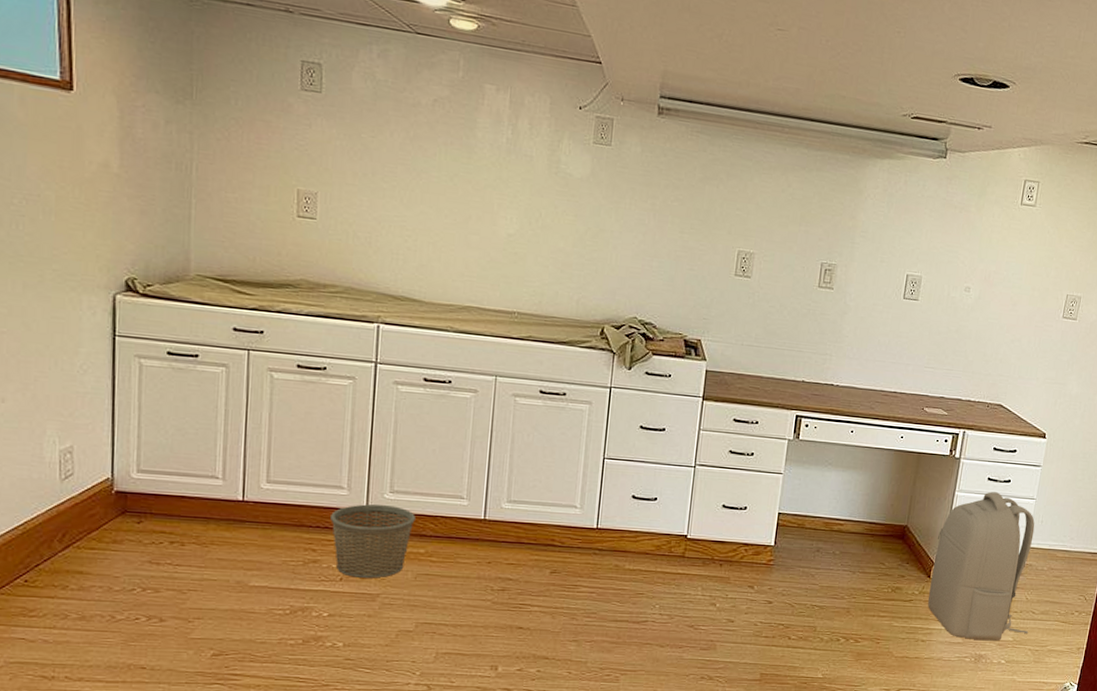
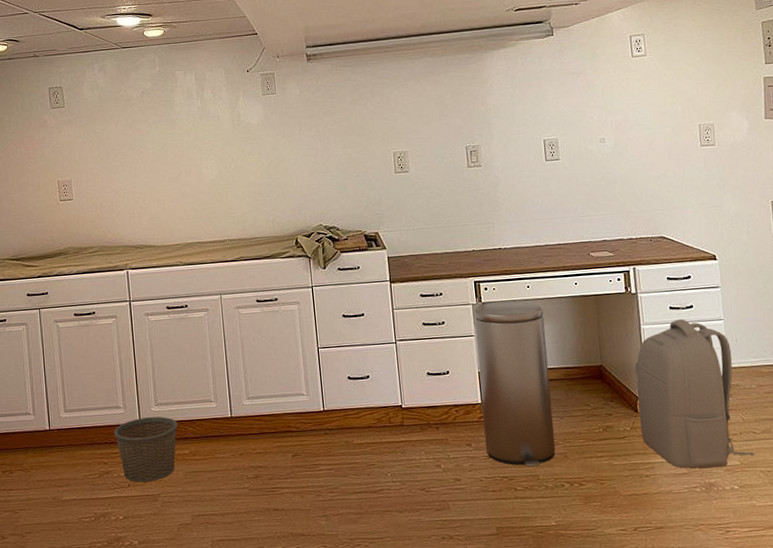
pedal bin: none [767,440,863,619] -> present [473,299,556,468]

